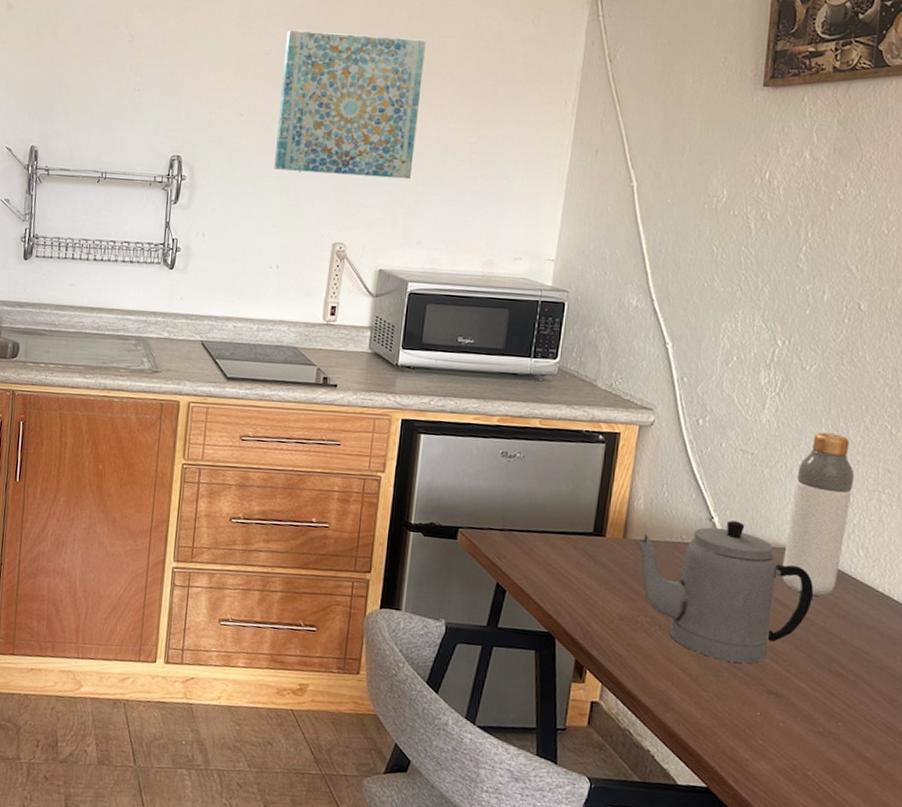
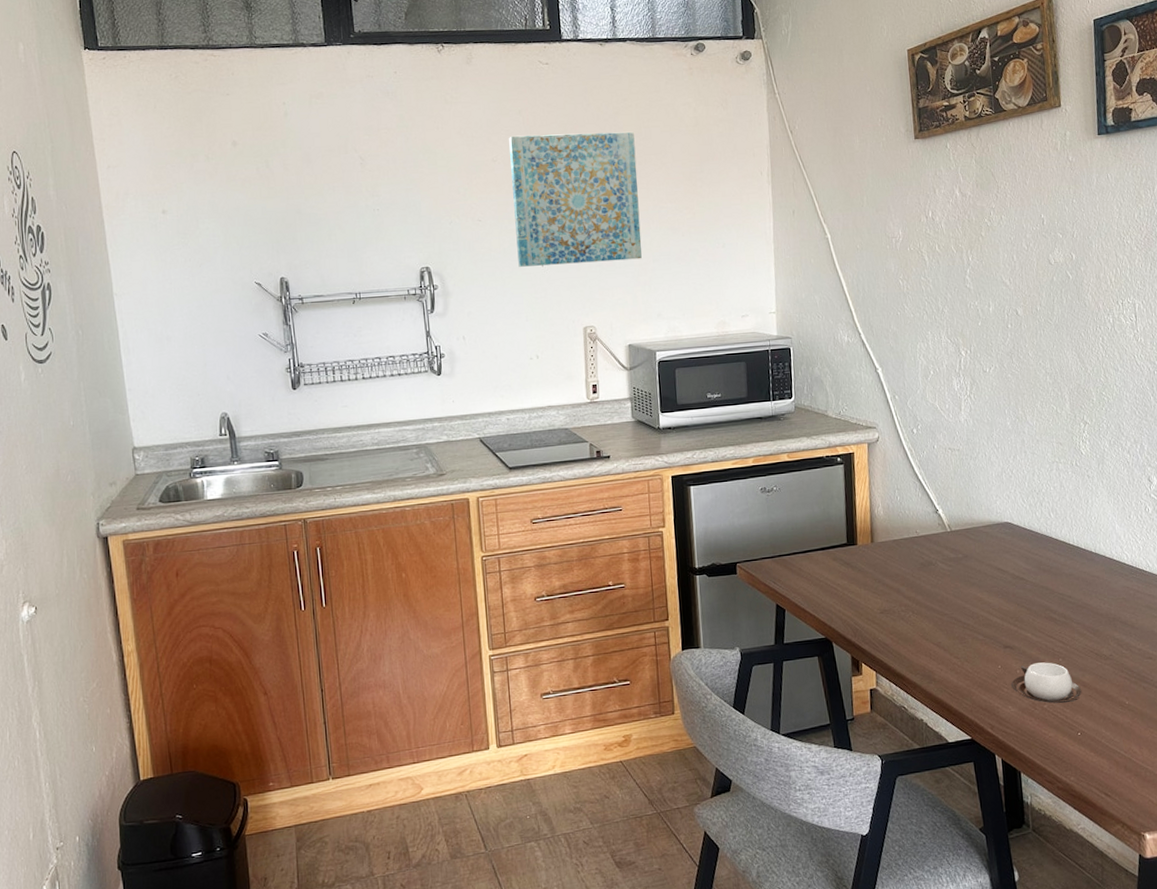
teapot: present [635,520,813,664] -> none [881,509,1024,629]
cup: none [770,719,862,777] -> present [1011,662,1082,704]
bottle: present [782,432,855,596] -> none [994,421,1039,558]

